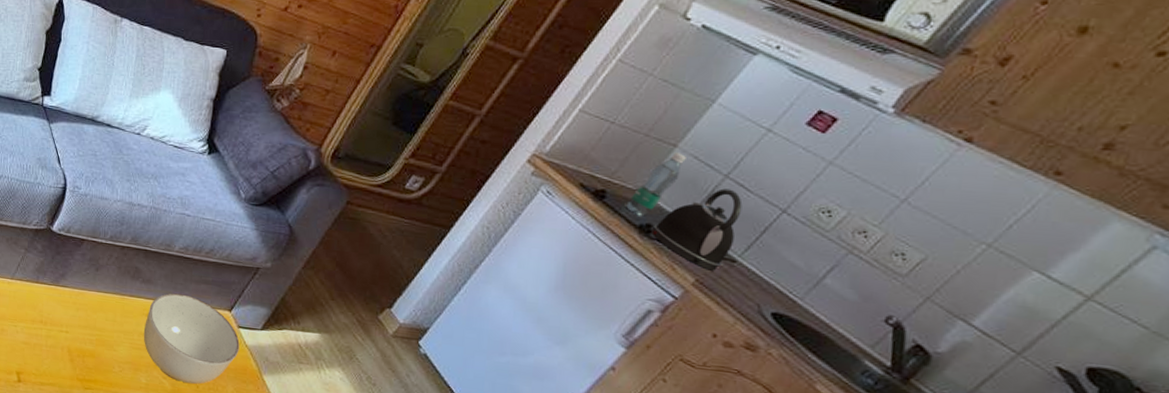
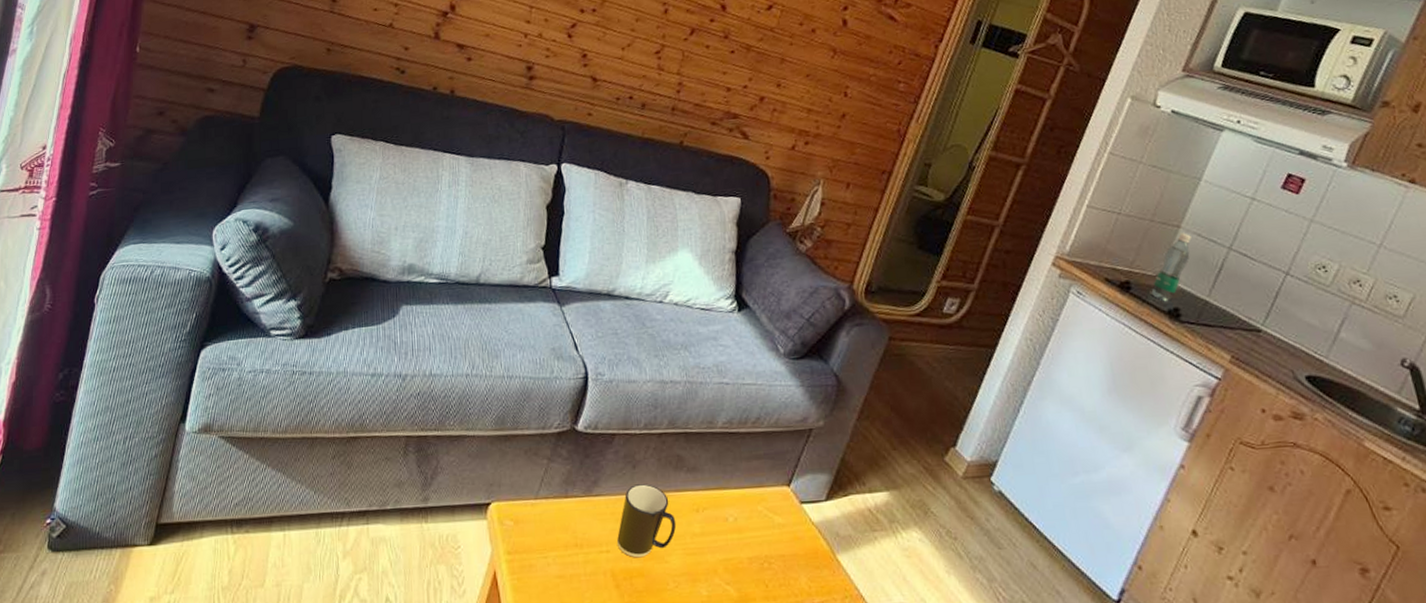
mug: none [76,284,127,343] -> present [617,484,676,558]
bowl: present [143,293,240,385] -> none [696,476,806,585]
kettle: present [651,188,743,271] -> none [1179,260,1254,345]

